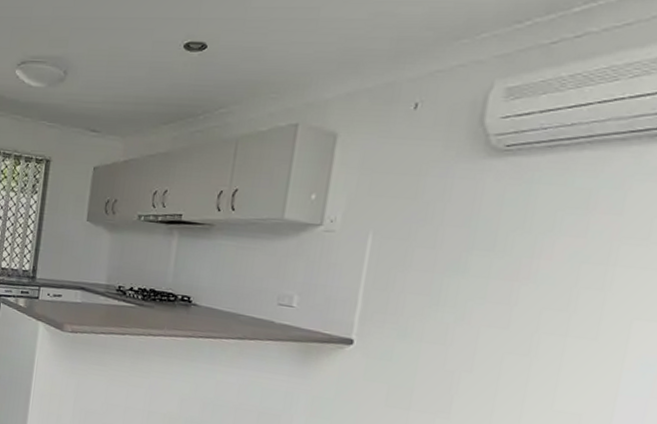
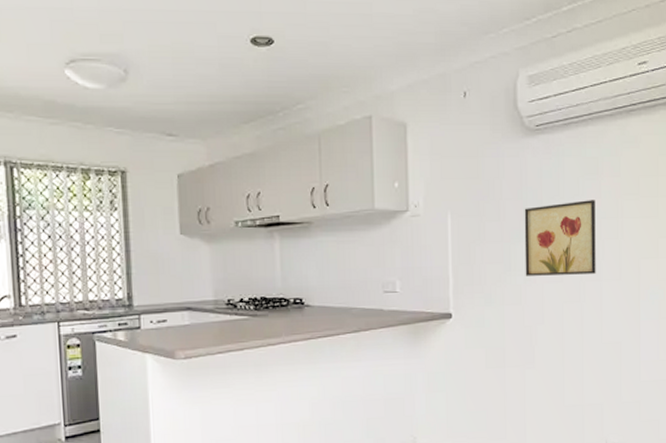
wall art: none [457,238,577,327] -> present [524,200,596,276]

